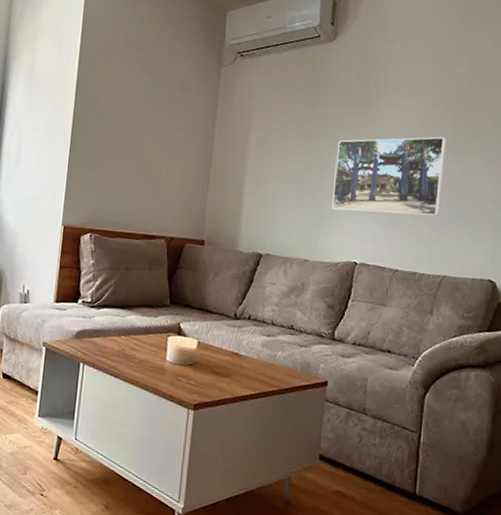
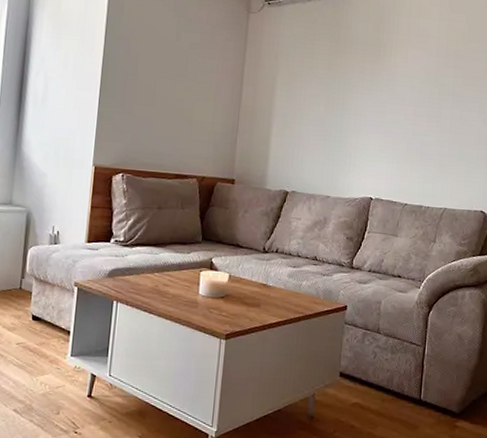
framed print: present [331,136,446,216] -> none [350,85,448,156]

